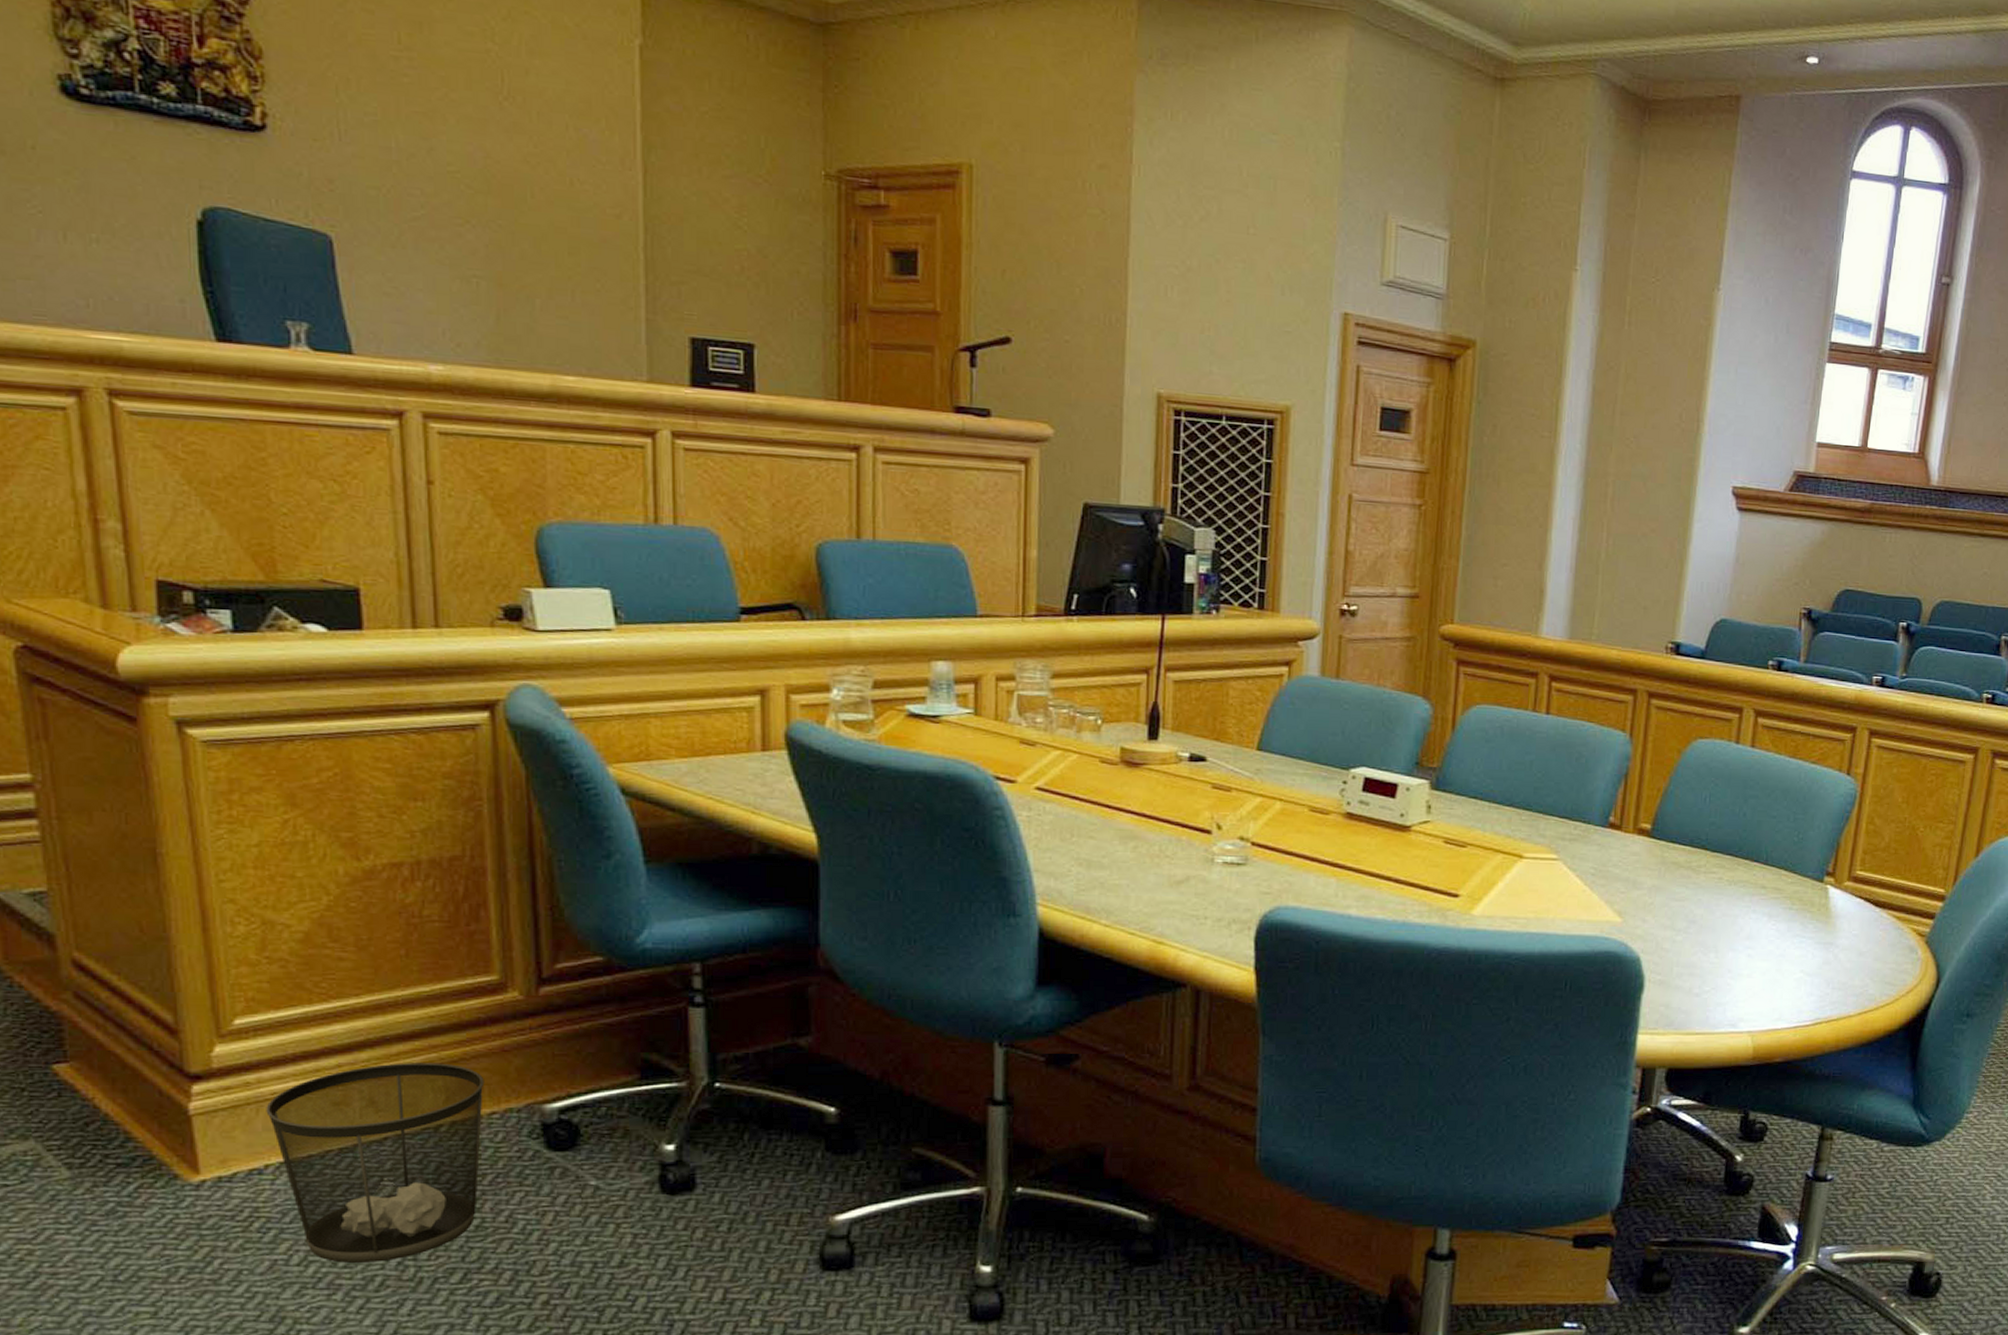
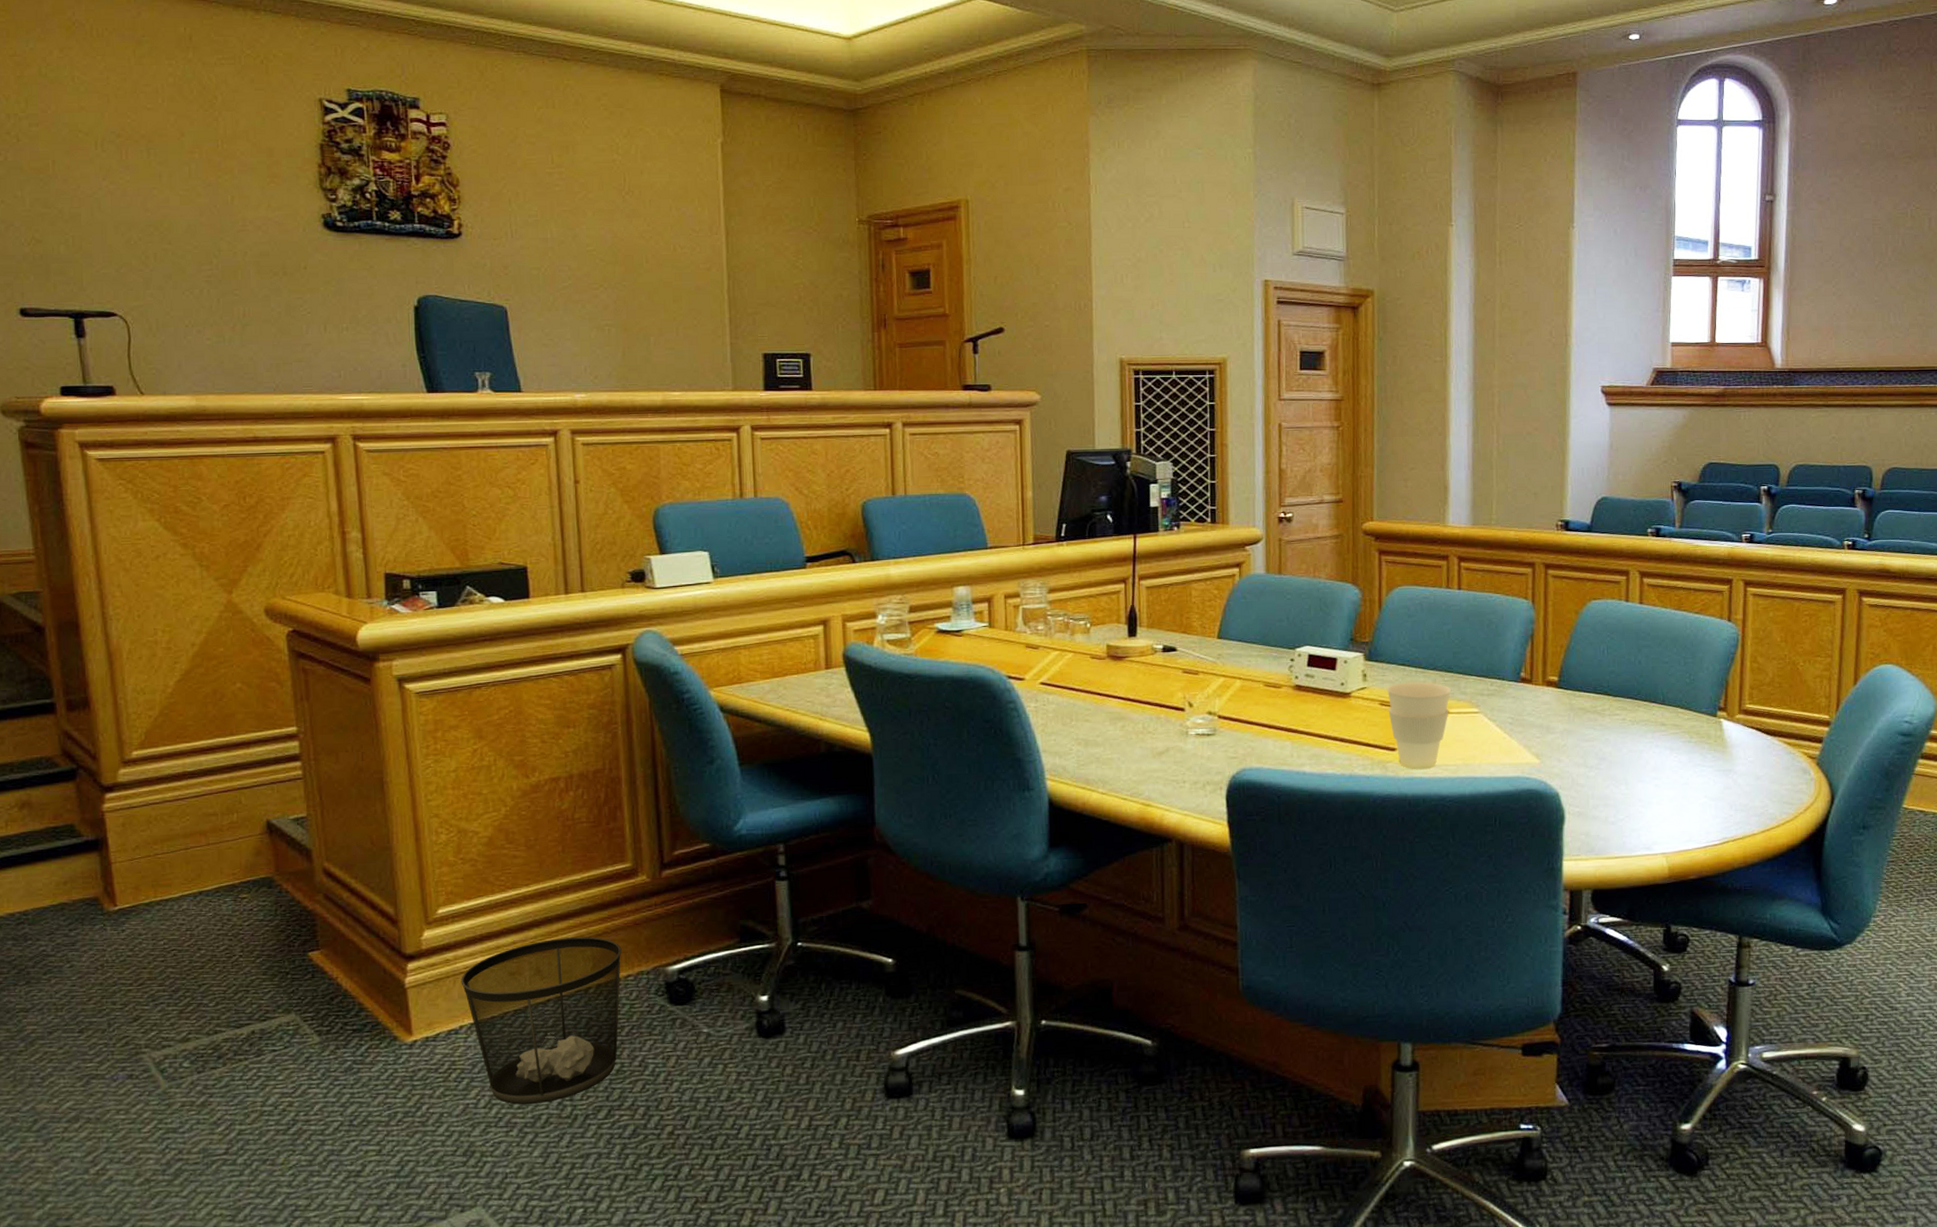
cup: none [1453,818,1529,922] -> present [1386,681,1452,770]

